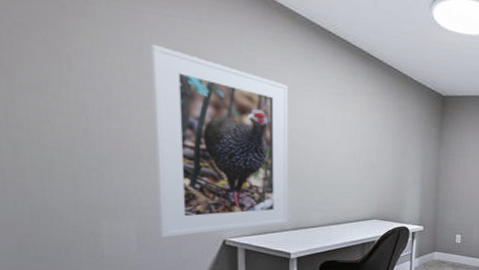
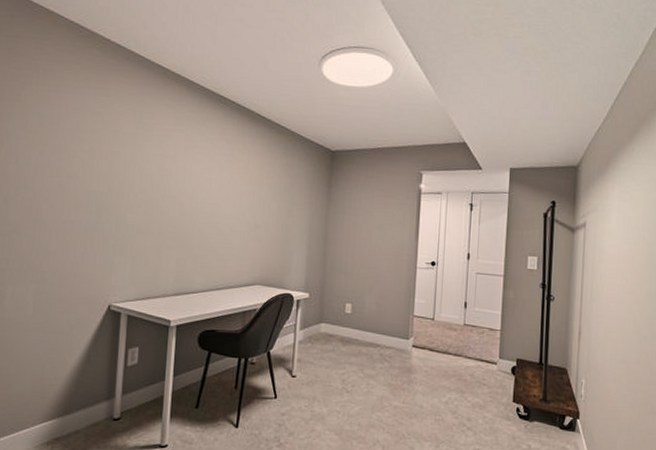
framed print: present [149,43,288,238] -> none [53,119,180,302]

